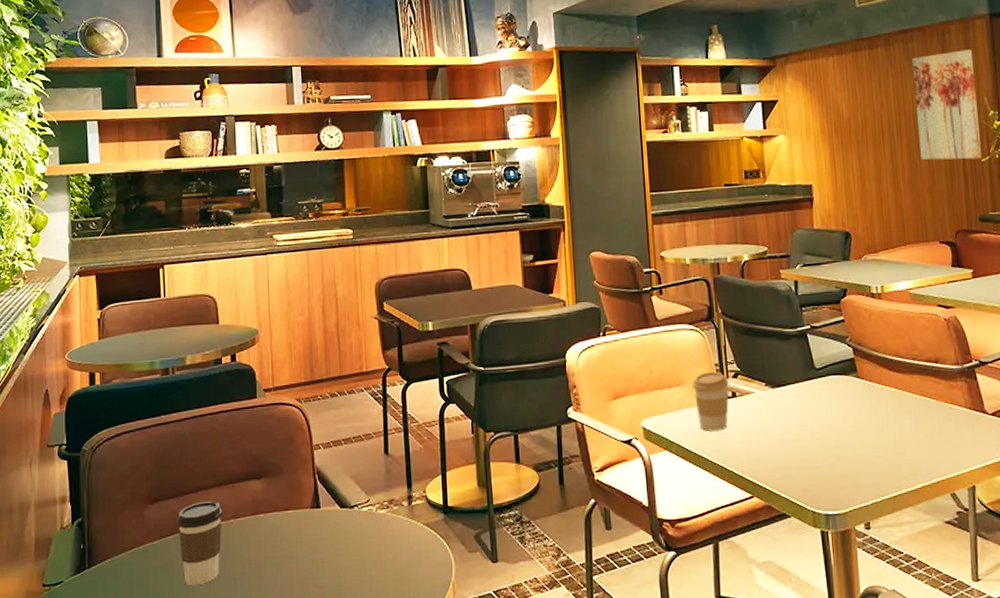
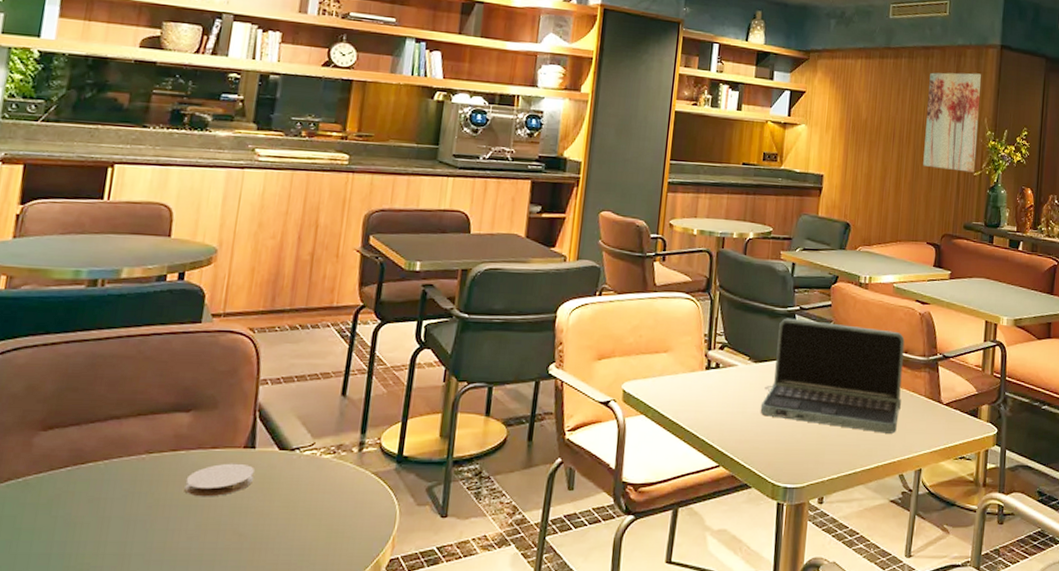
coffee cup: present [176,500,222,586] -> none [70,431,135,527]
coaster: none [268,522,323,555] -> present [184,463,254,497]
coffee cup: present [692,371,729,431] -> none [679,341,715,400]
laptop: none [785,338,940,451] -> present [760,318,905,434]

